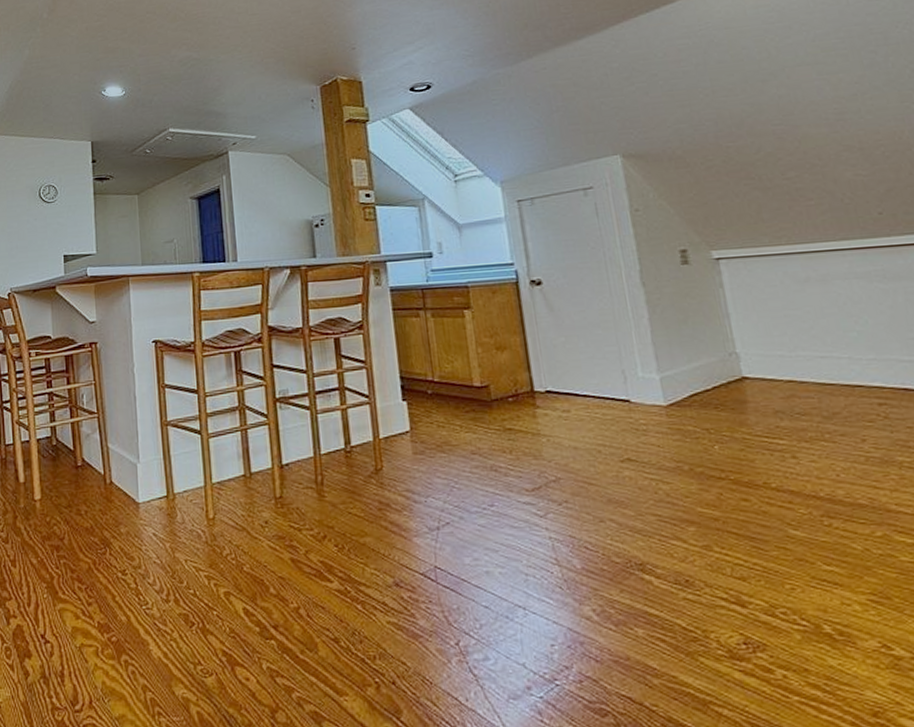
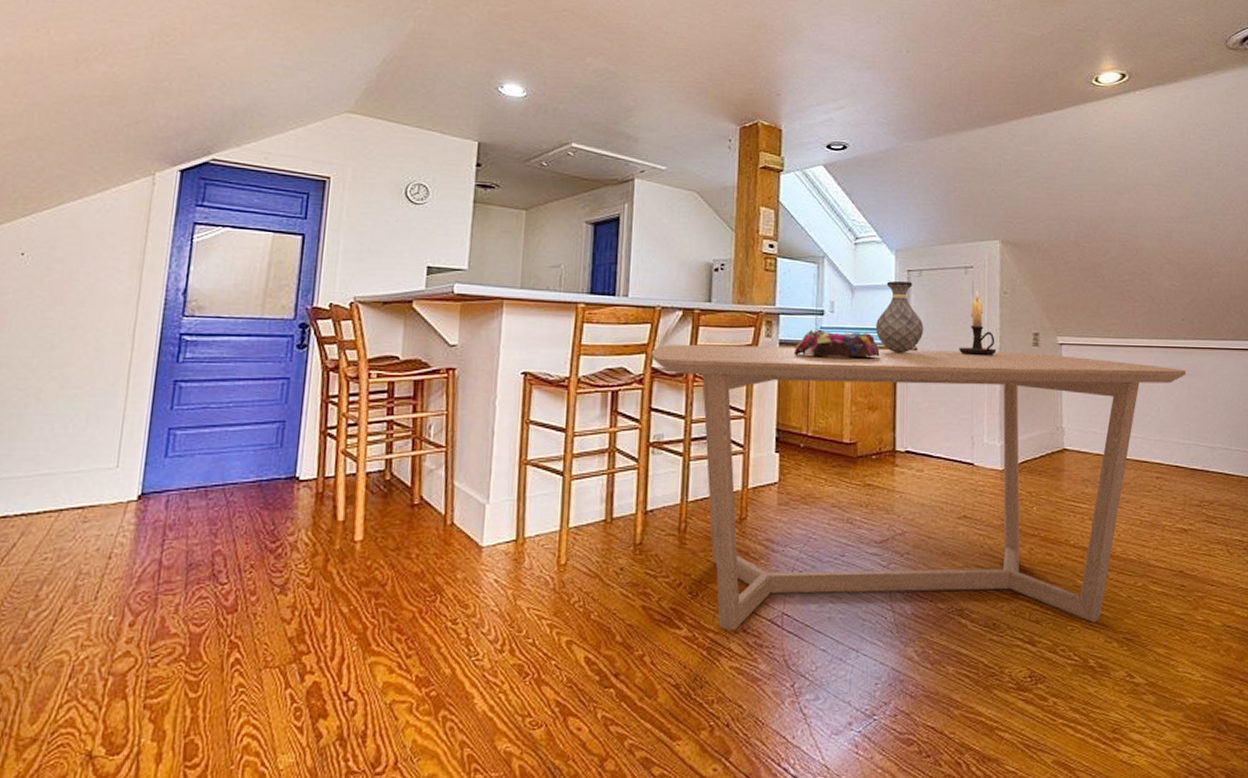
dining table: none [265,270,899,585] -> present [651,344,1187,631]
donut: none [406,271,500,301] -> present [794,329,880,357]
vase: none [490,212,547,289] -> present [875,281,924,354]
candle holder: none [591,212,637,283] -> present [959,290,996,356]

